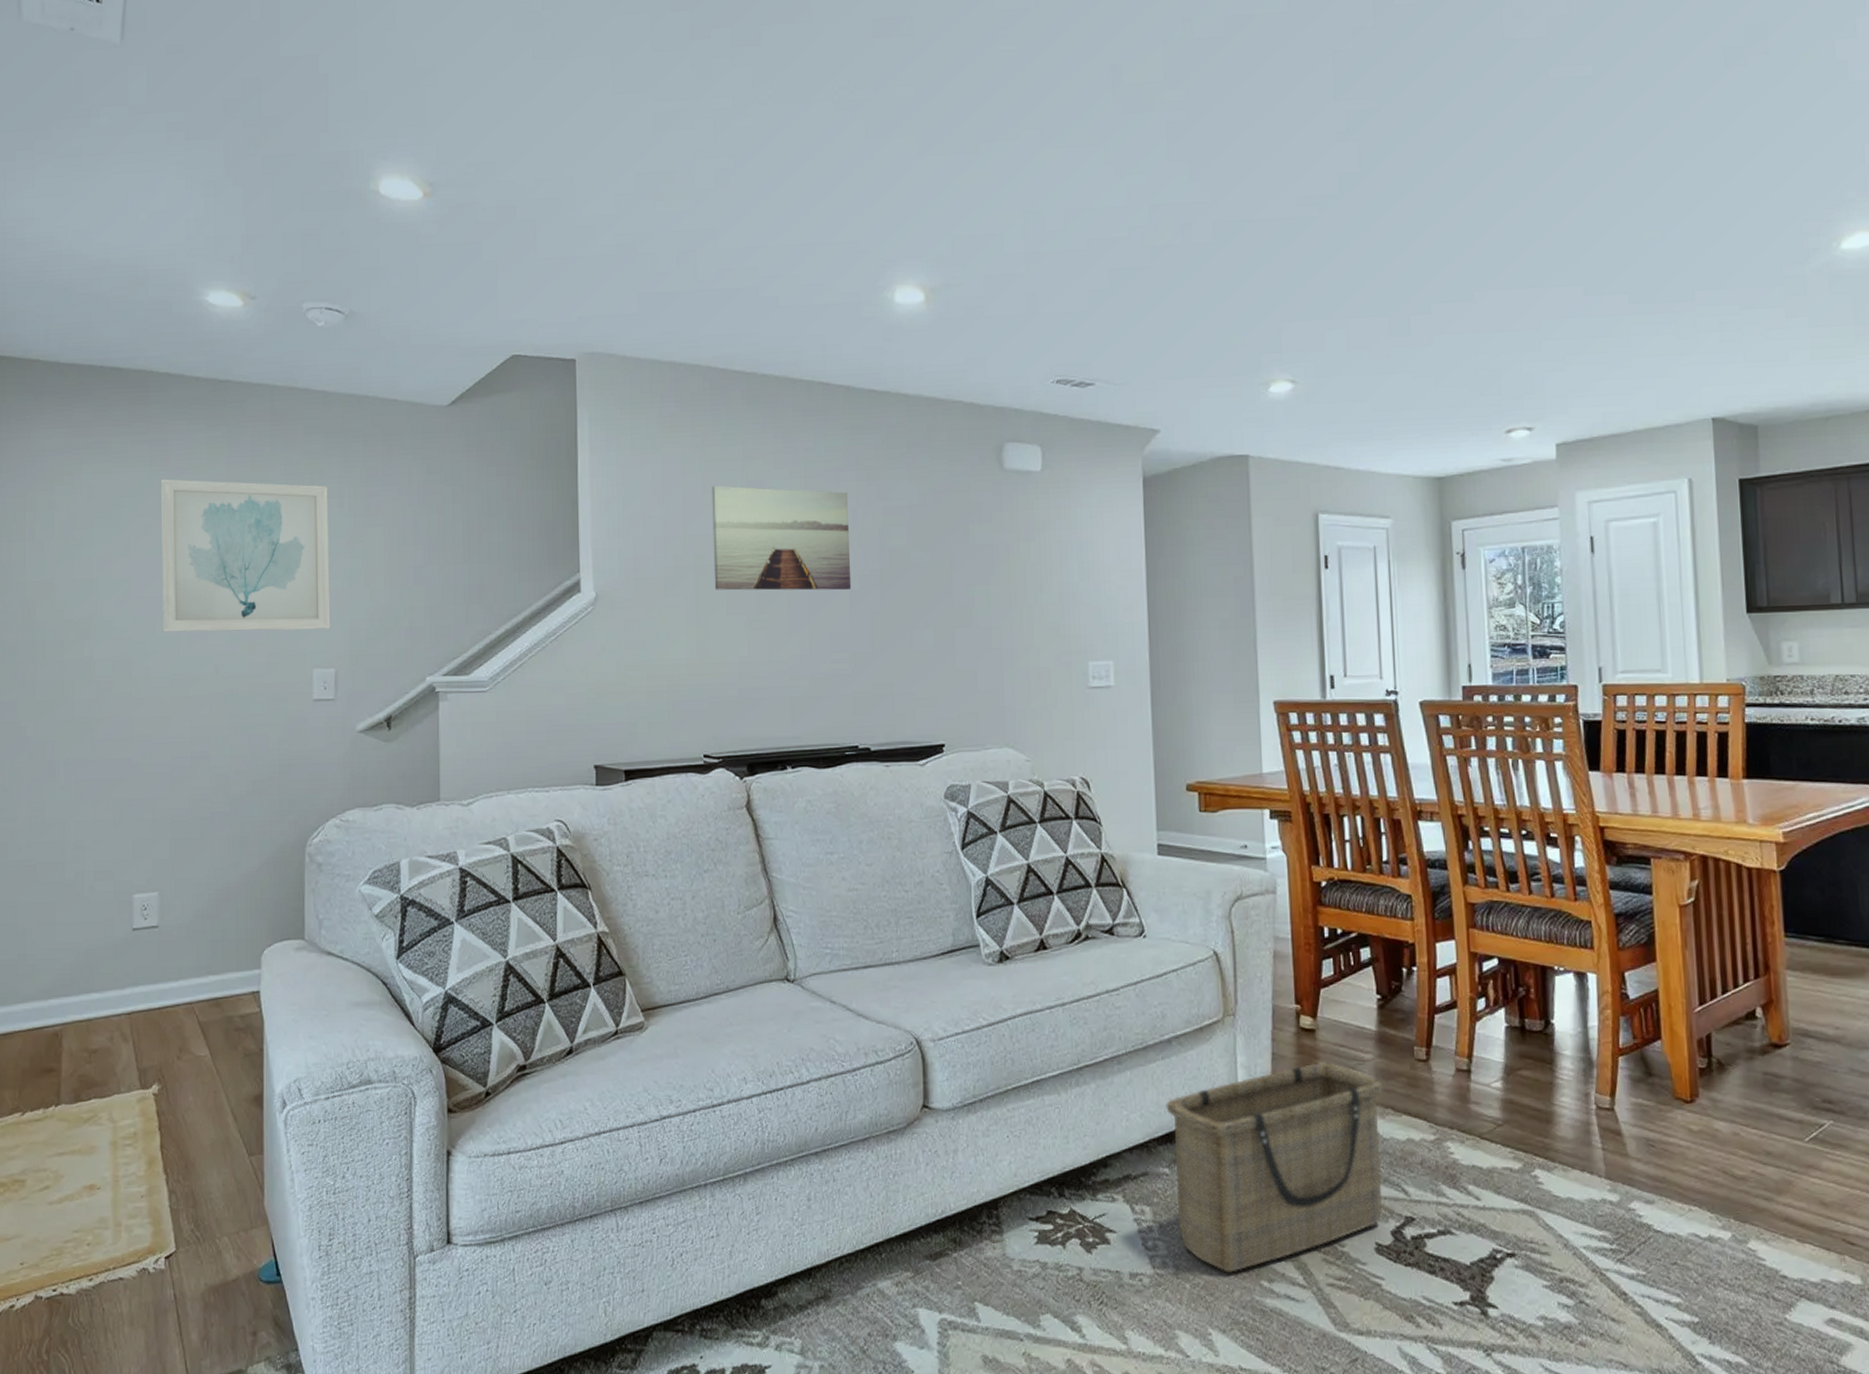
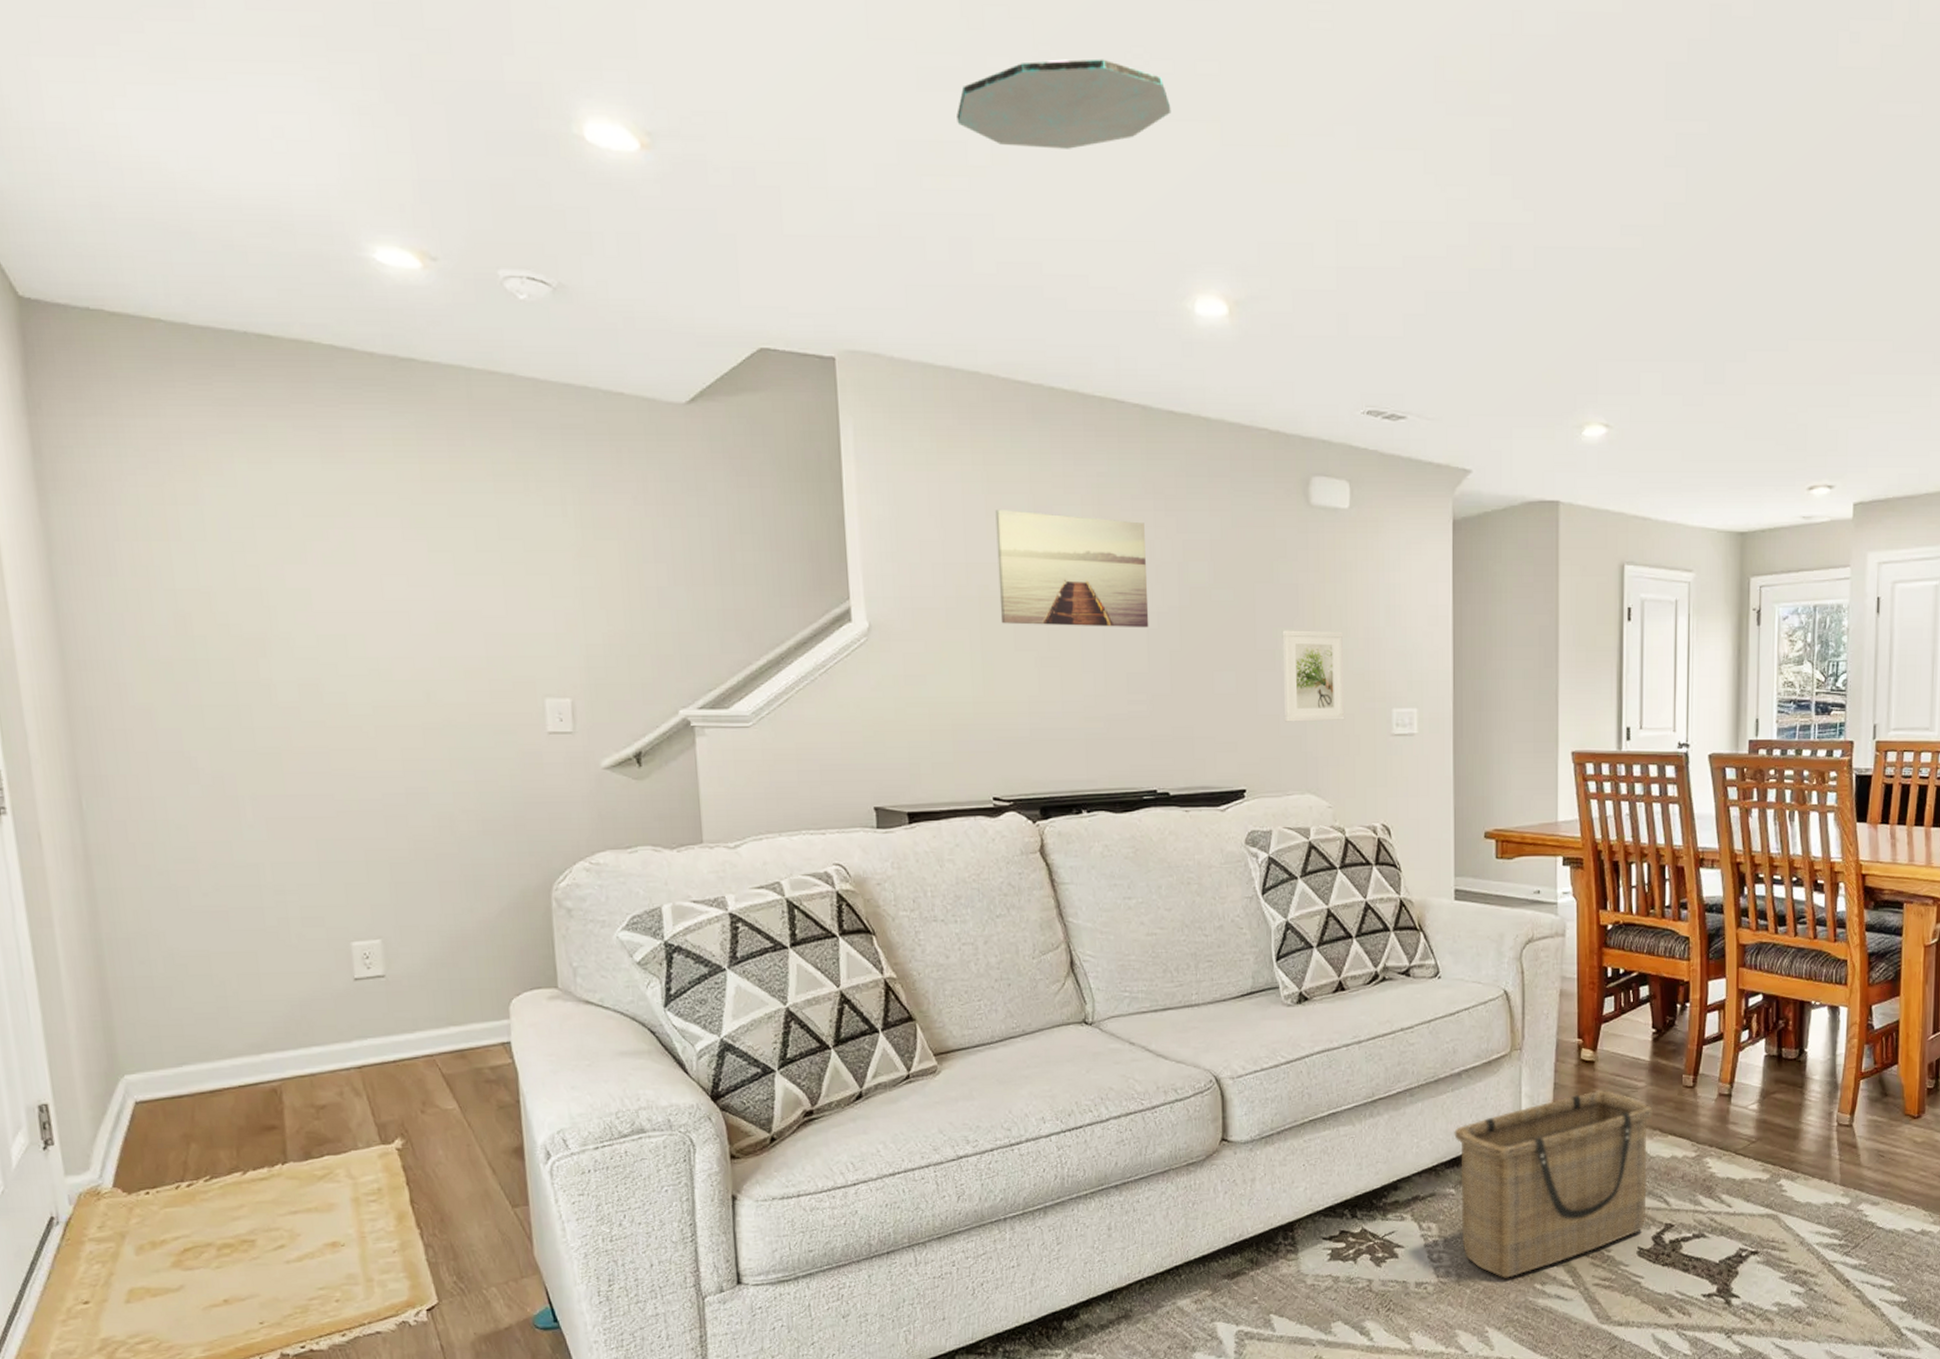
wall art: present [160,479,331,632] -> none [336,473,563,655]
ceiling light: none [686,92,873,171] -> present [957,59,1171,149]
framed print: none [978,587,1042,677] -> present [1282,630,1345,722]

